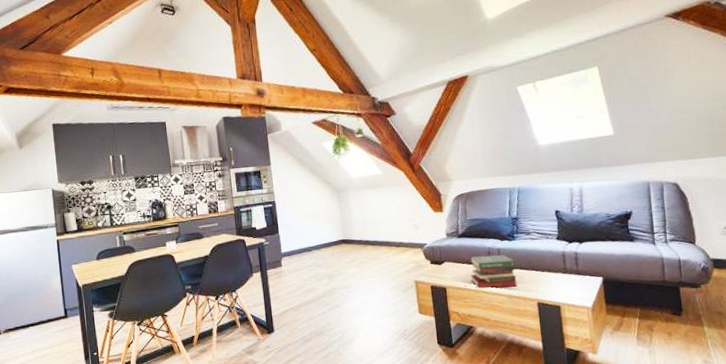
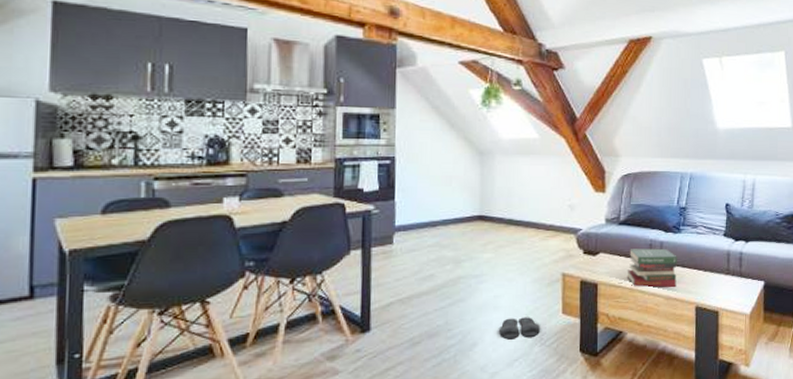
slippers: none [369,317,402,336] -> present [498,317,540,340]

